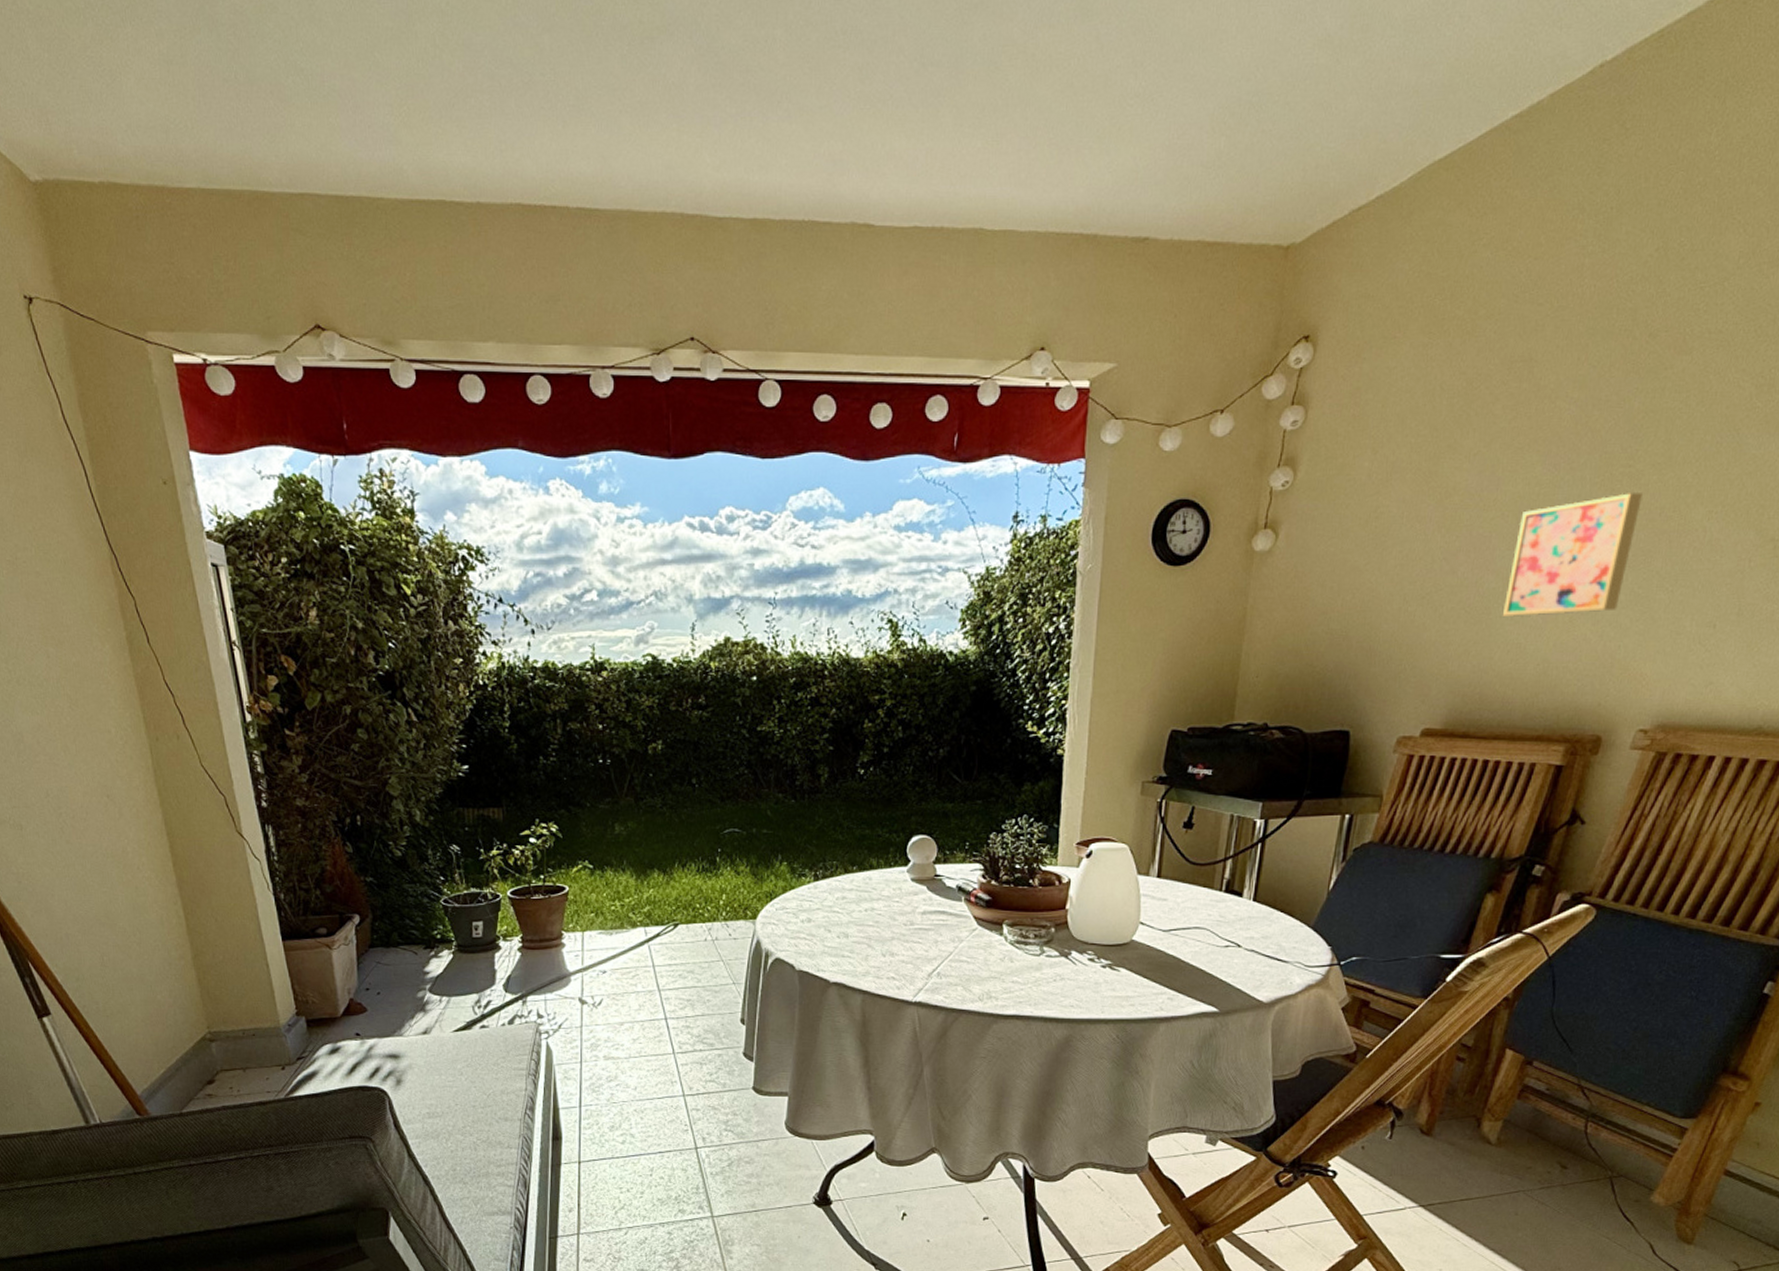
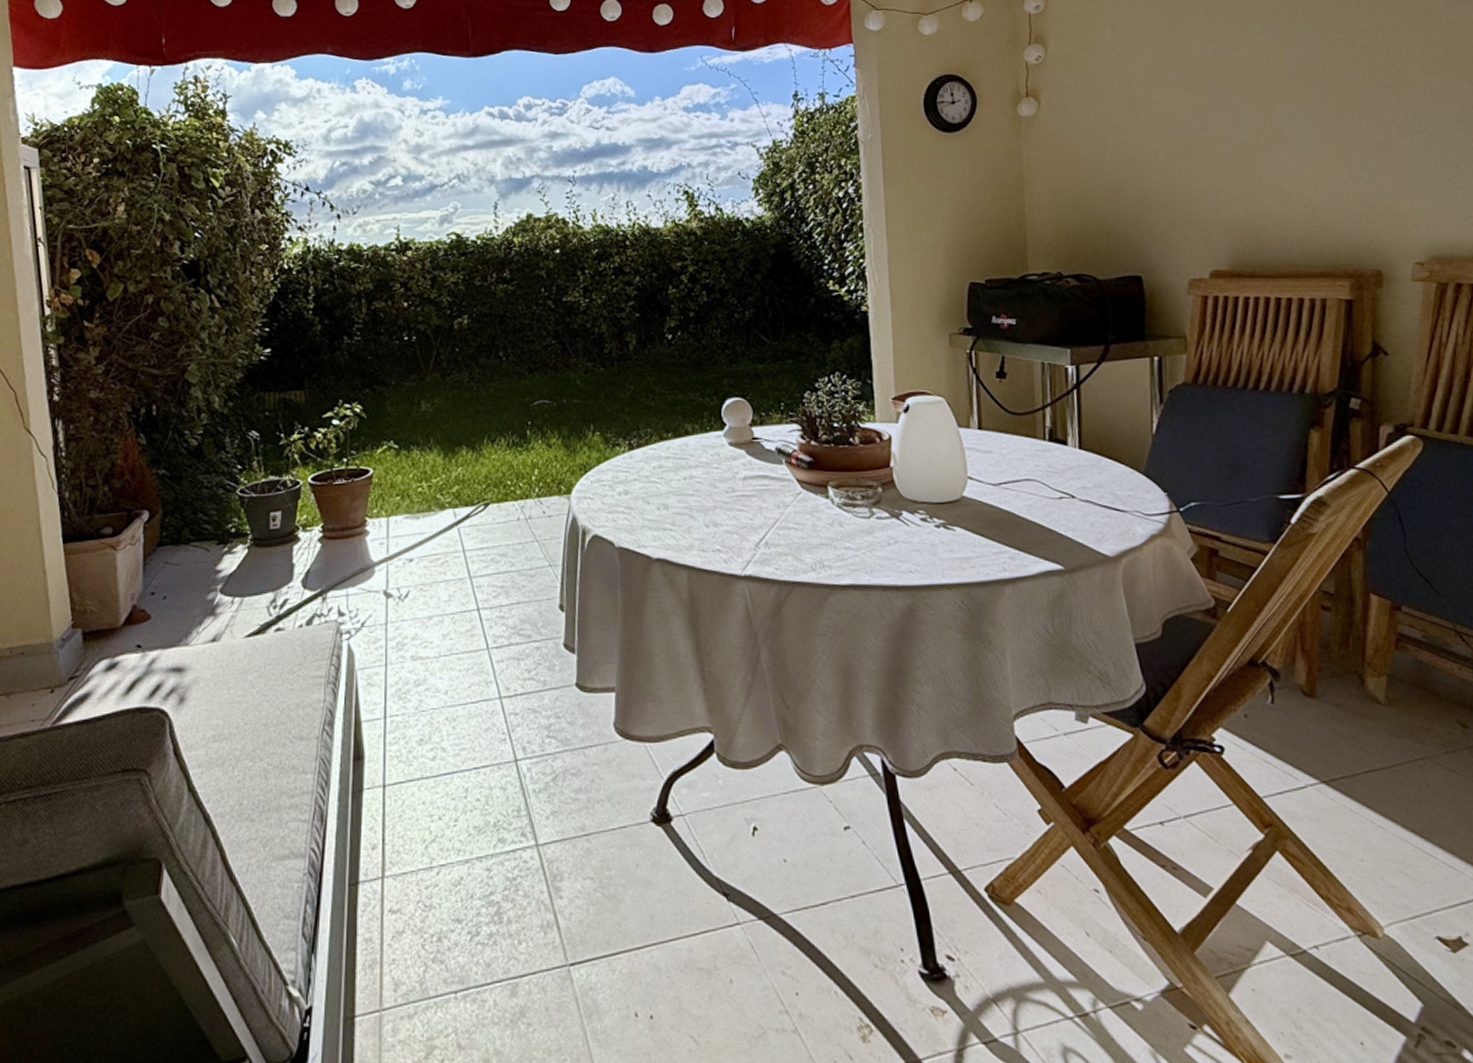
wall art: present [1502,491,1643,618] -> none [1257,53,1365,166]

